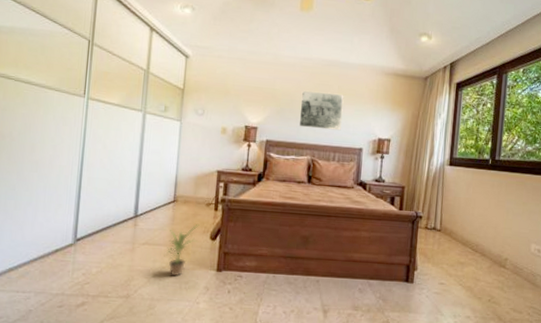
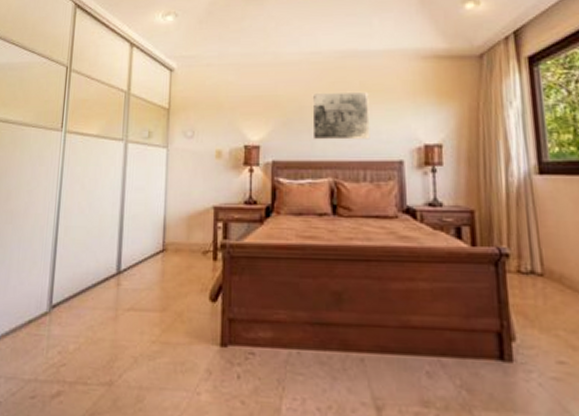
potted plant: present [164,224,199,277] -> none [153,281,195,355]

